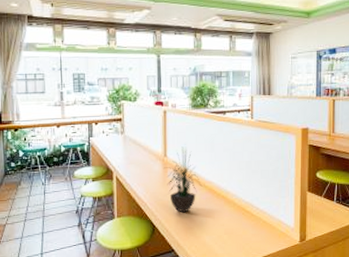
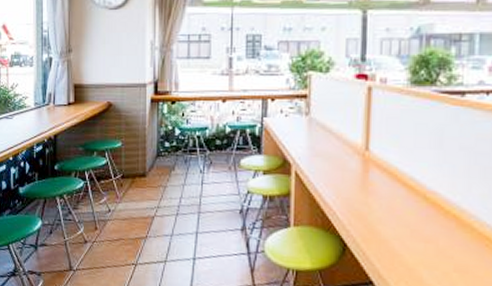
potted plant: present [164,146,203,213] -> none [364,138,423,232]

